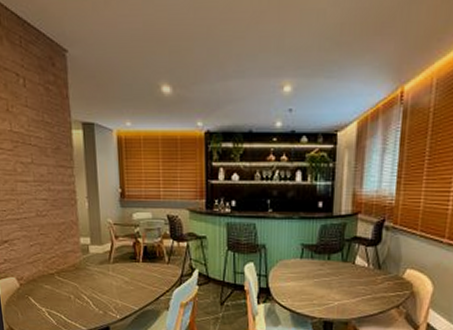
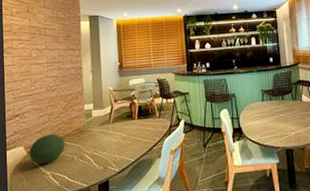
decorative orb: none [21,266,61,300] -> present [29,133,65,165]

